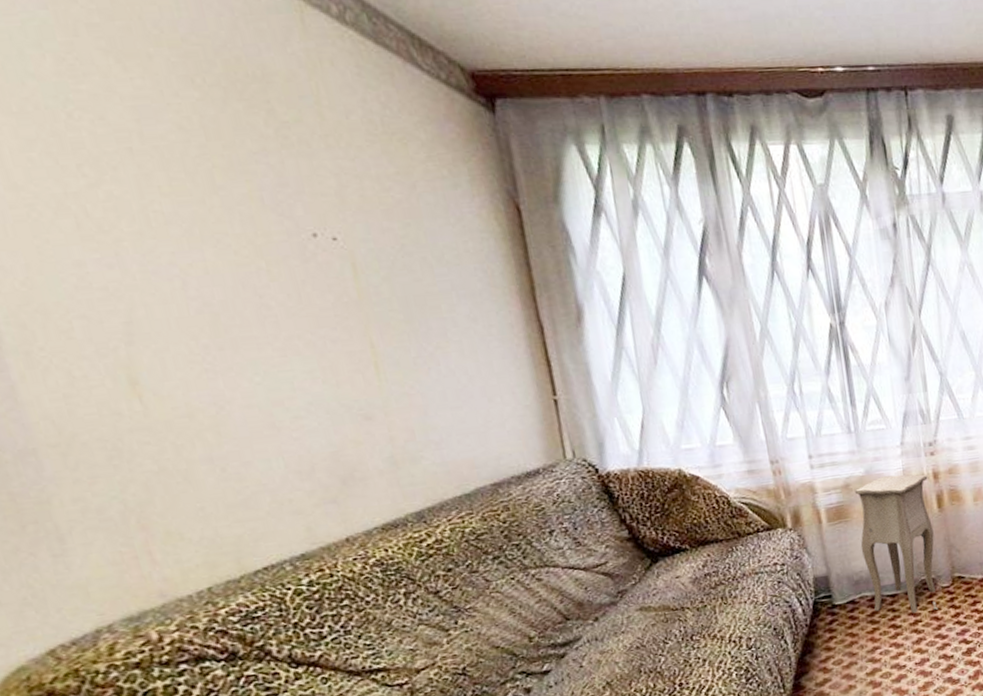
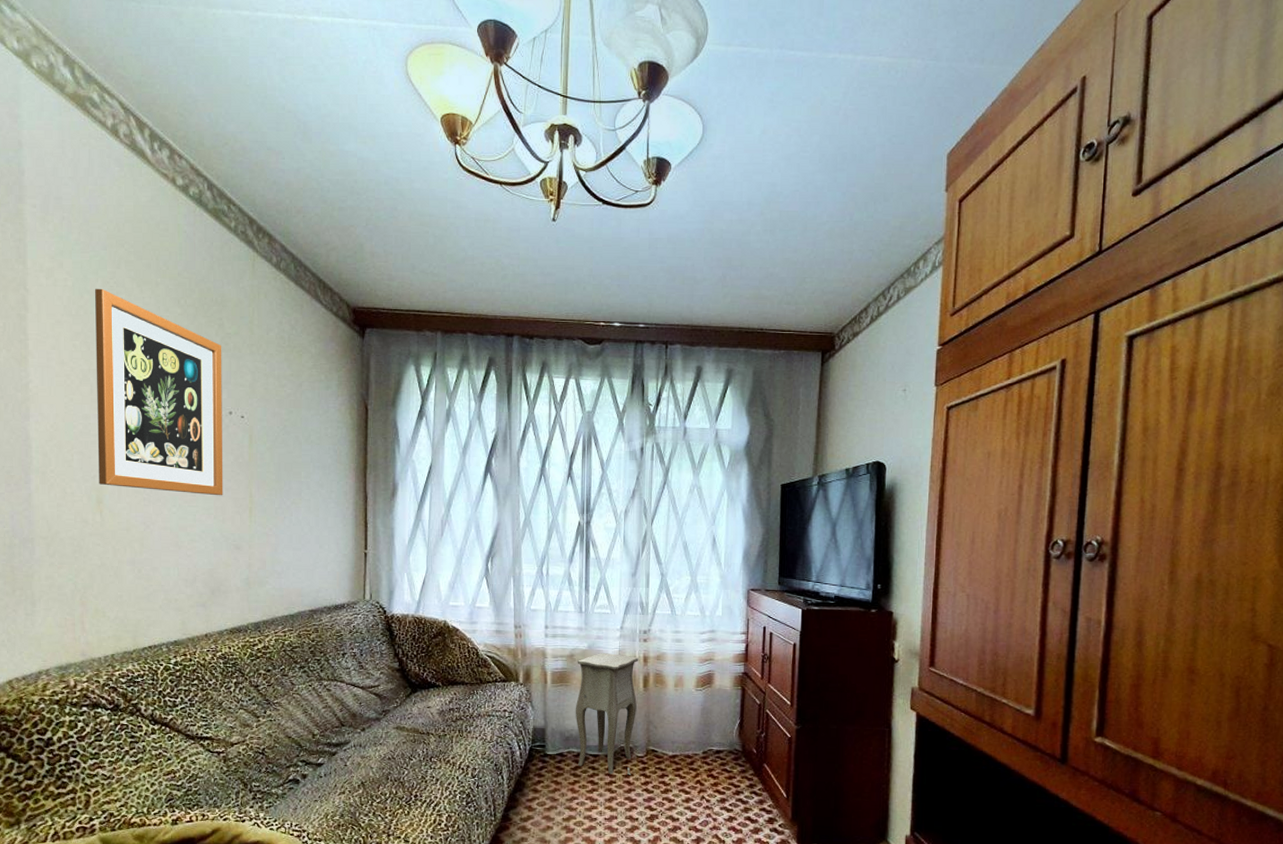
wall art: none [43,69,330,359] -> present [95,288,223,496]

